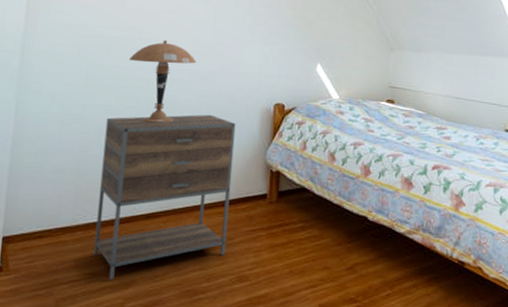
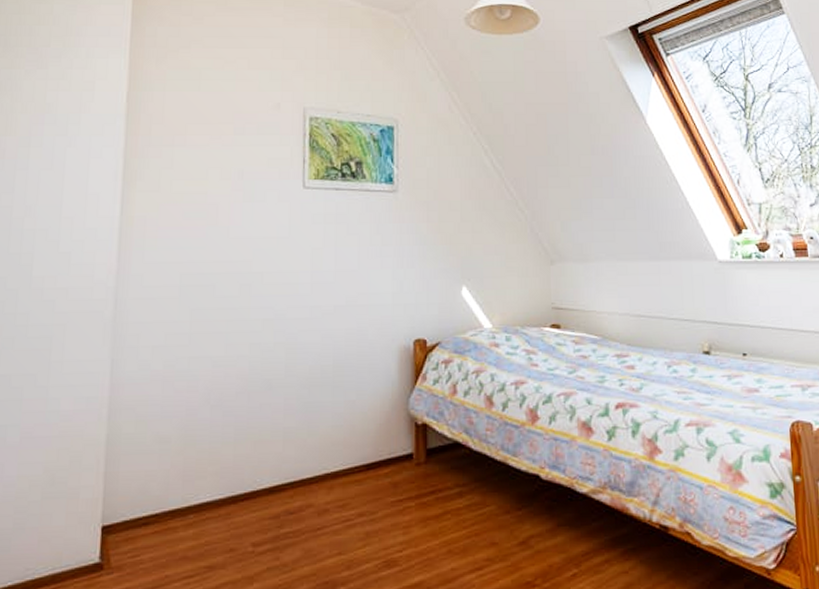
nightstand: present [93,114,236,279] -> none [209,358,369,573]
table lamp: present [129,39,197,123] -> none [239,271,318,374]

